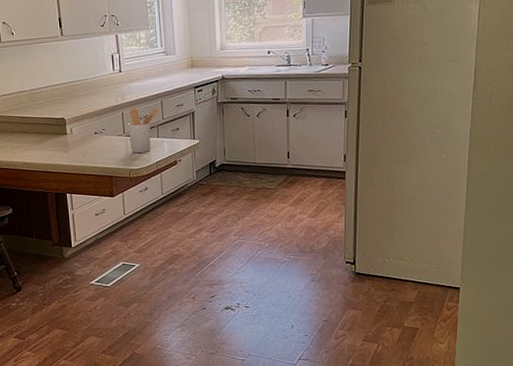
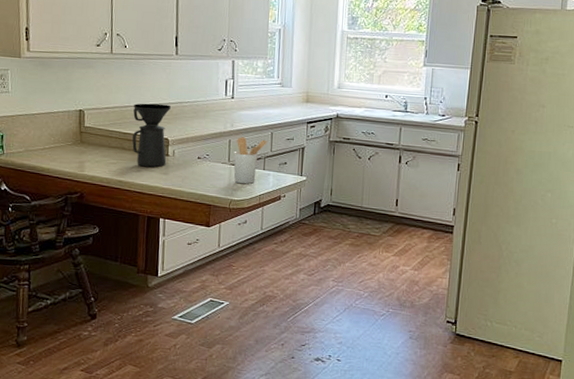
coffee maker: none [28,85,66,147] -> present [132,103,172,168]

